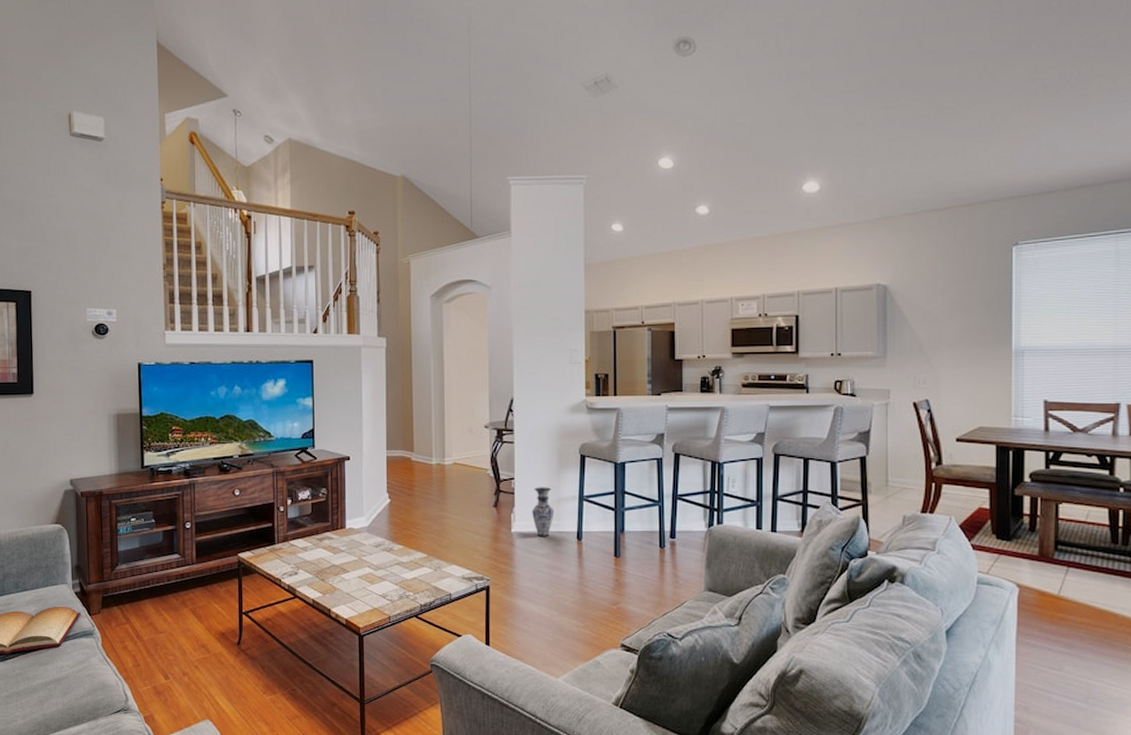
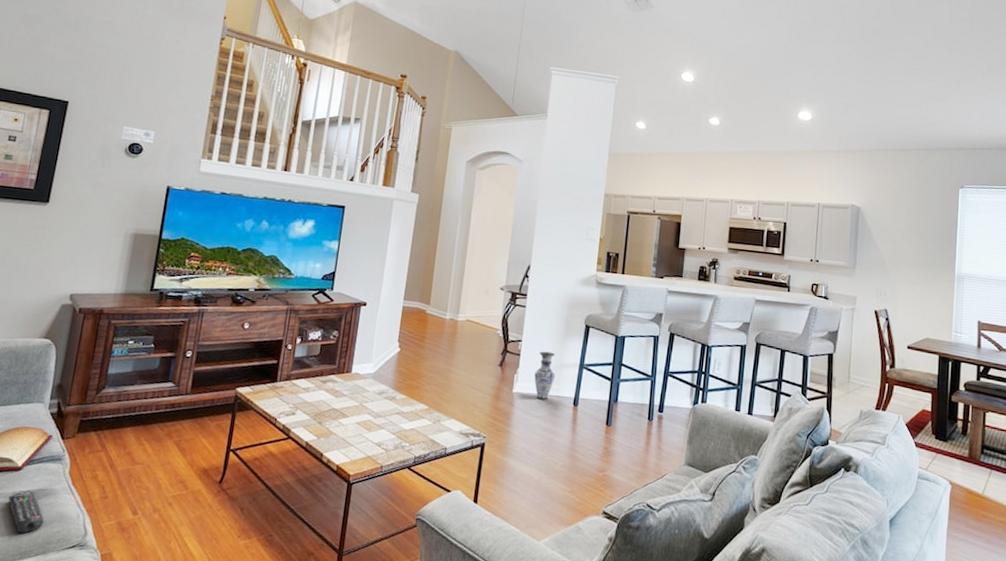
remote control: none [54,664,89,702] -> present [8,491,44,534]

